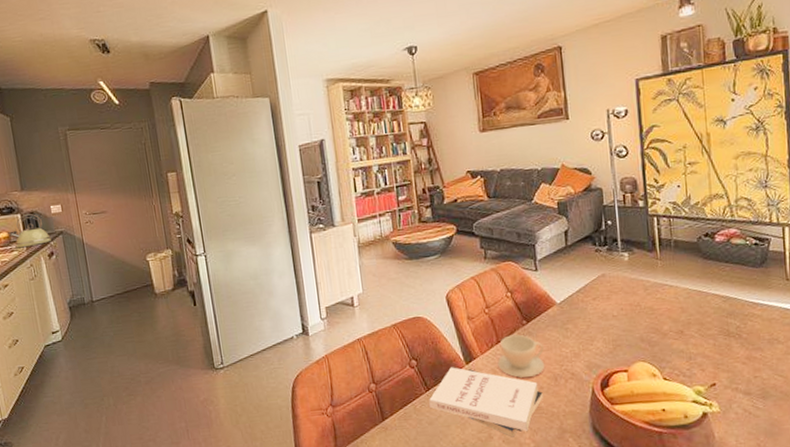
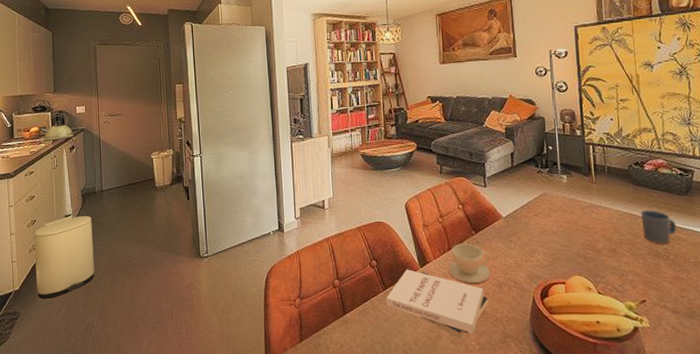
pedal bin: none [17,331,95,426] -> present [33,216,95,299]
mug: none [710,285,750,323] -> present [640,210,676,244]

